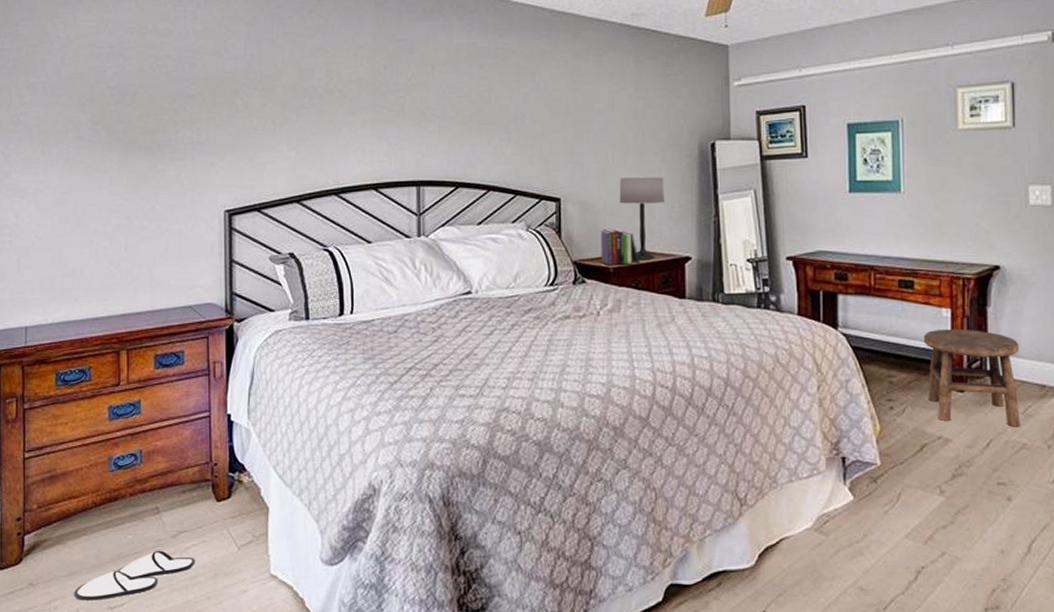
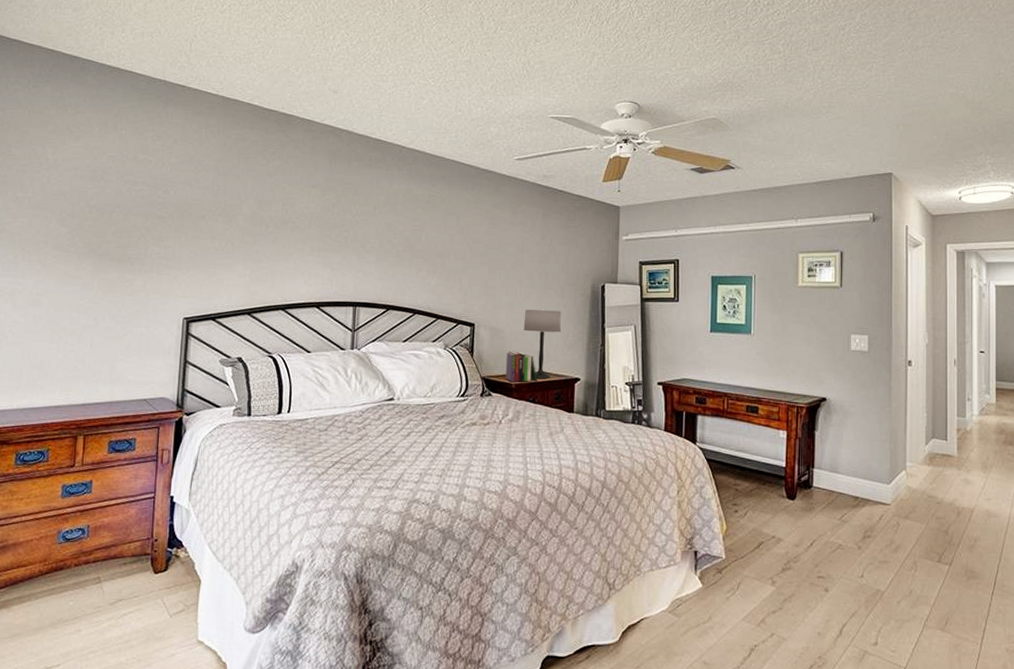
slippers: present [74,550,196,601] -> none [14,616,130,661]
stool: present [923,328,1020,427] -> none [764,447,839,531]

